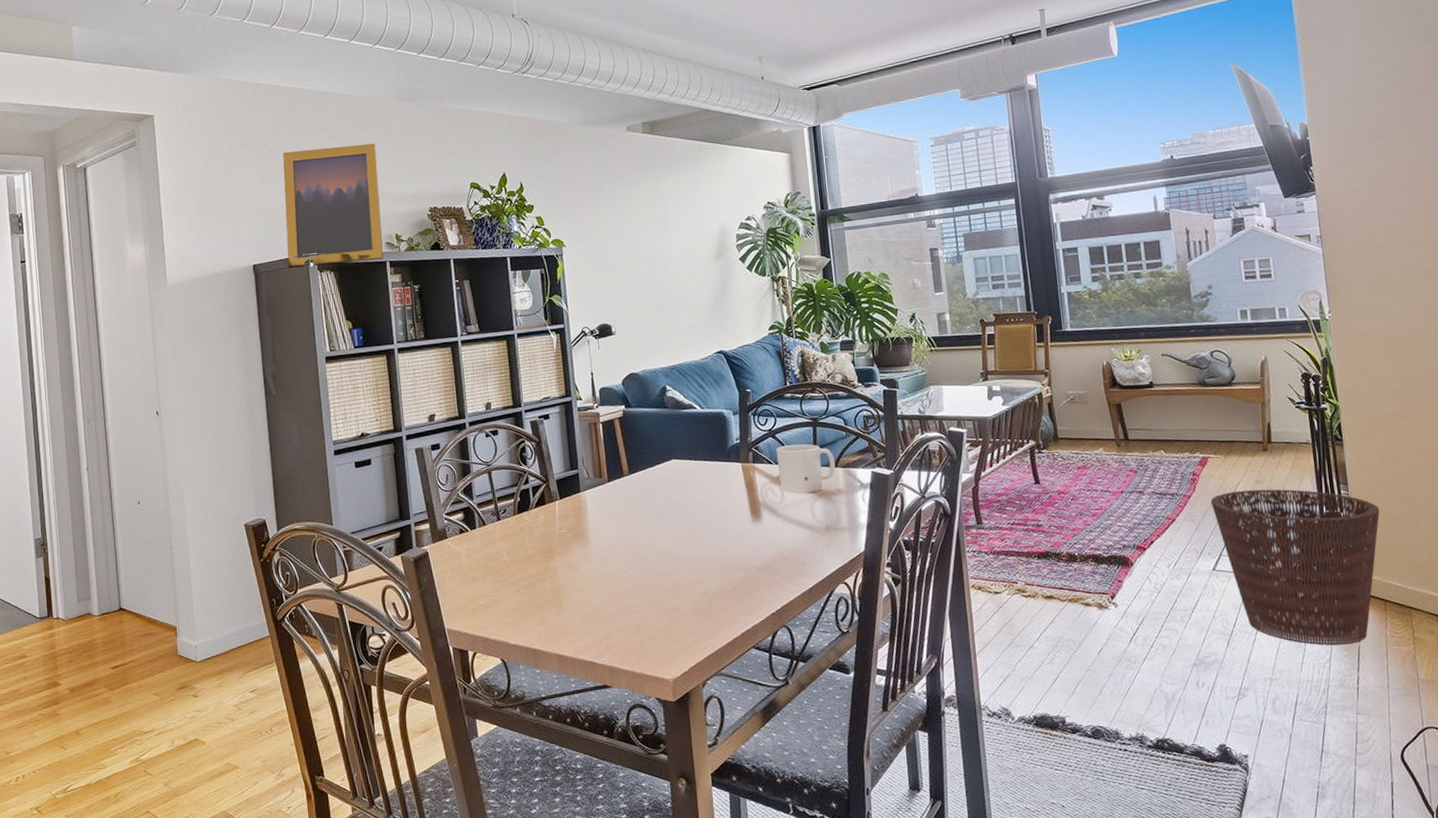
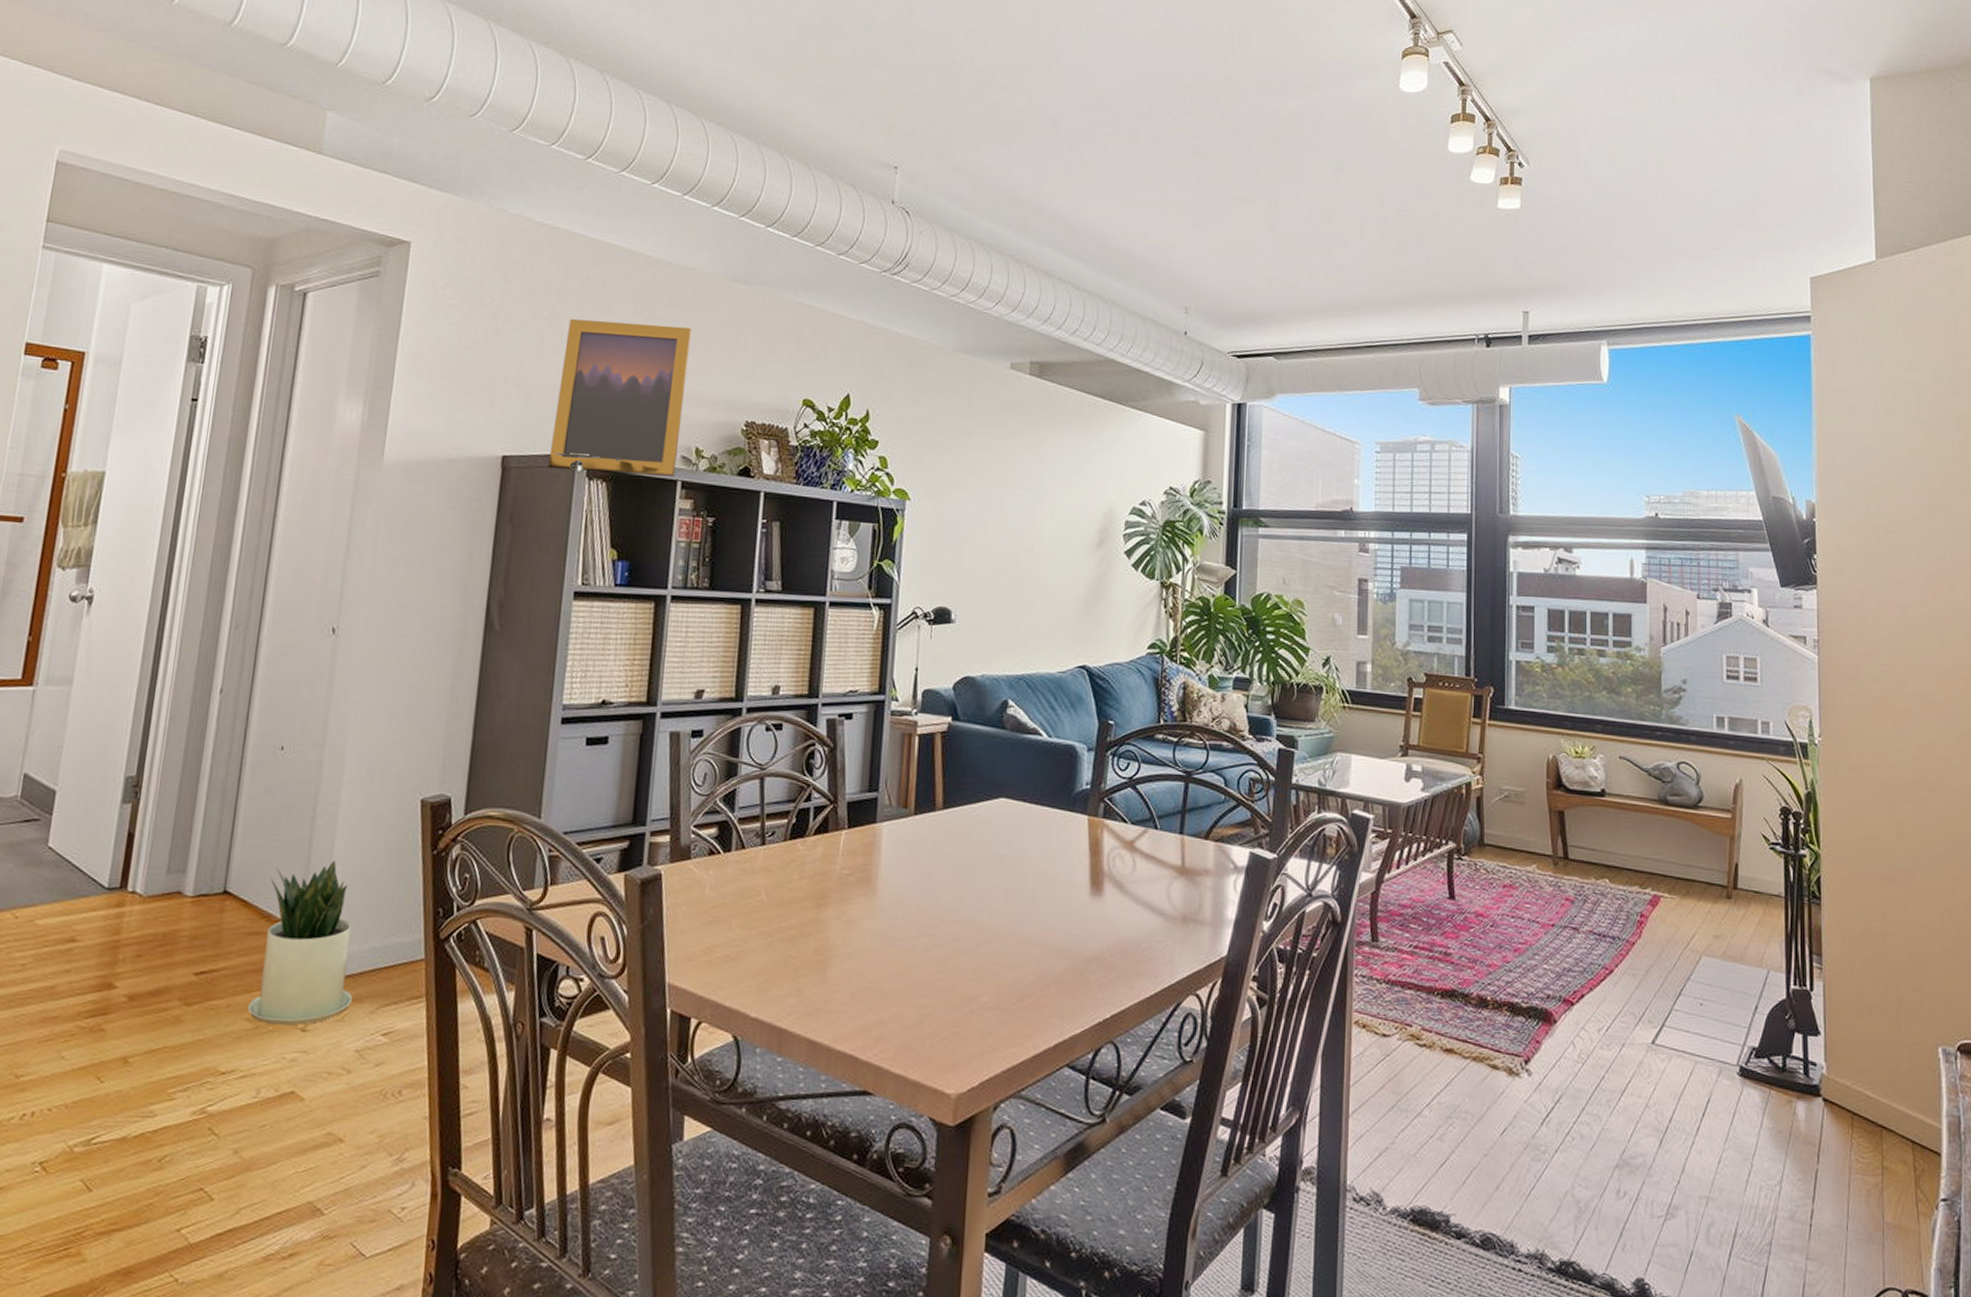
planter: none [150,576,225,696] -> present [247,860,353,1026]
mug: present [776,444,836,494] -> none [1133,801,1207,869]
basket: present [1210,489,1380,646] -> none [1658,944,1857,1165]

